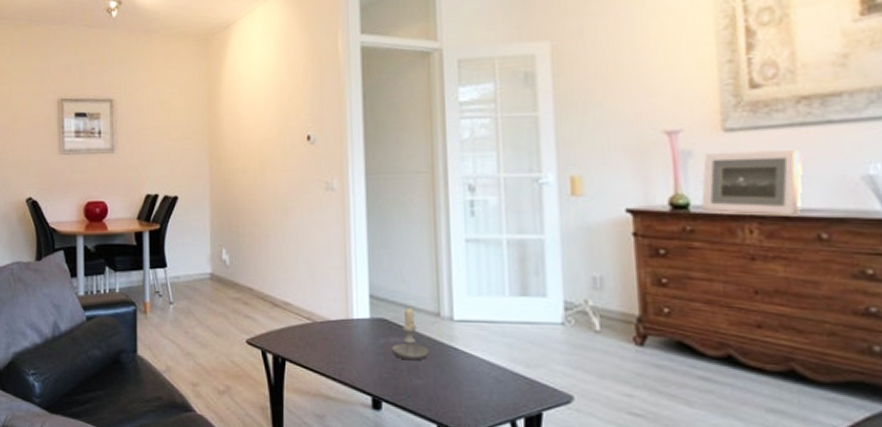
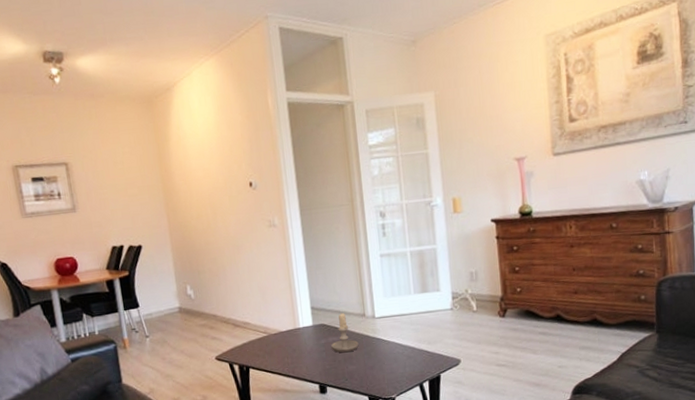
picture frame: present [701,150,801,215] -> none [540,166,601,216]

